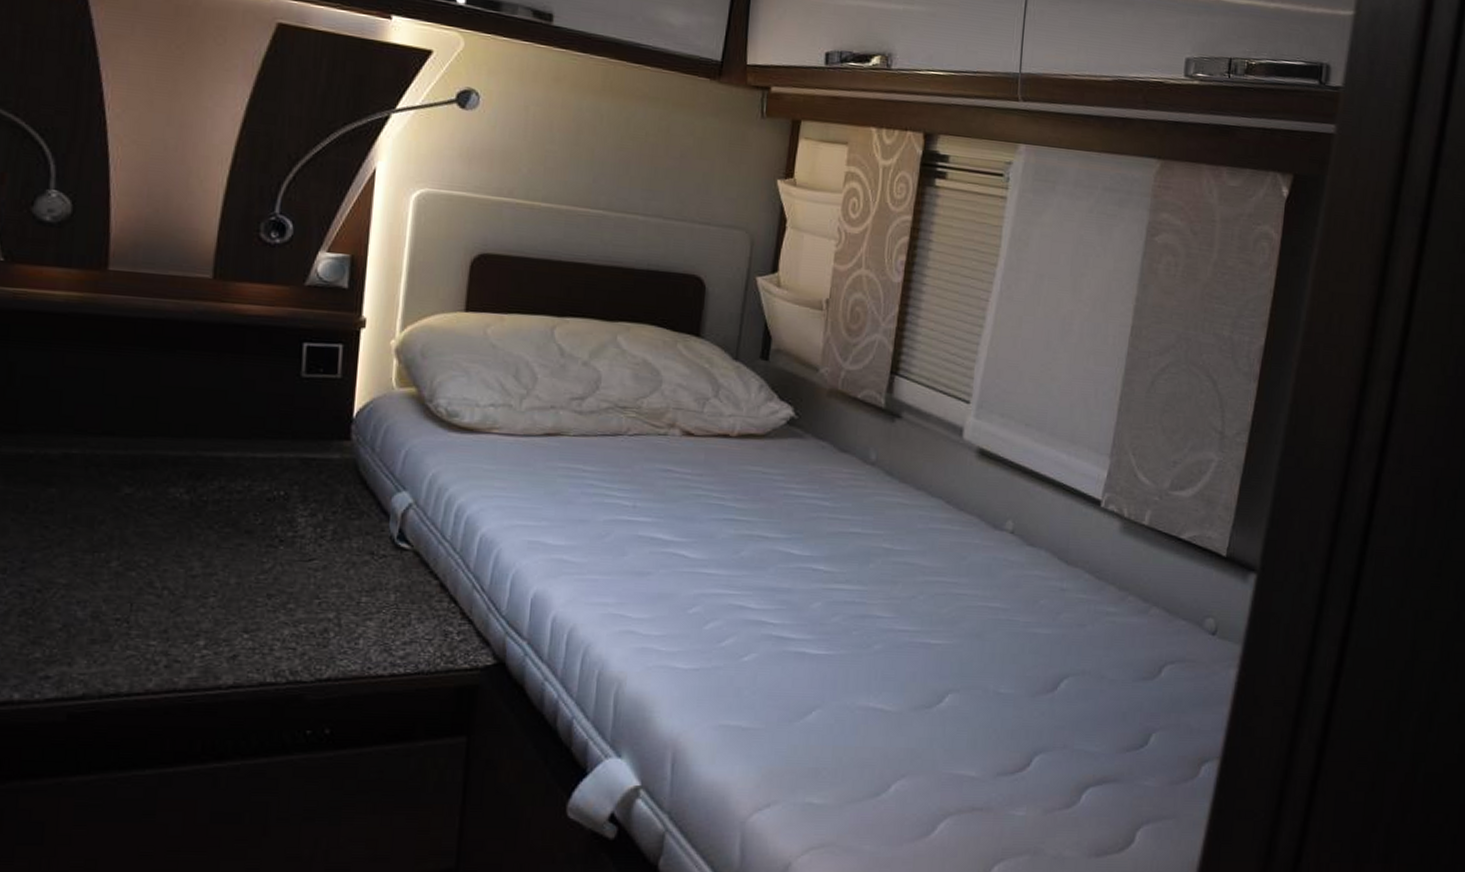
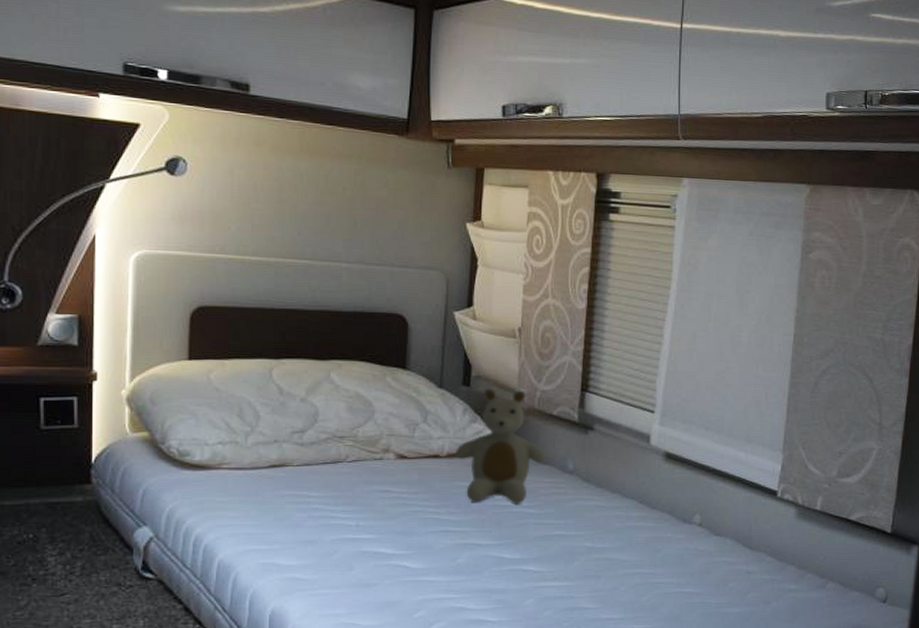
stuffed bear: none [747,364,848,494] -> present [456,388,547,503]

